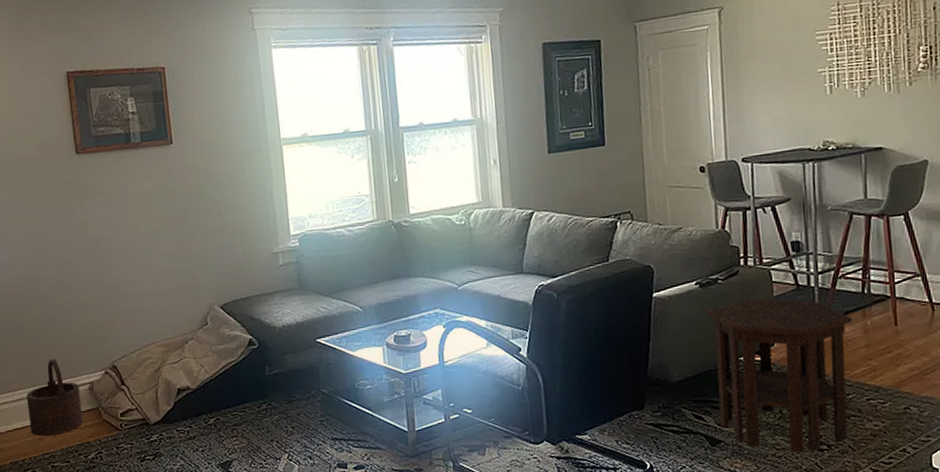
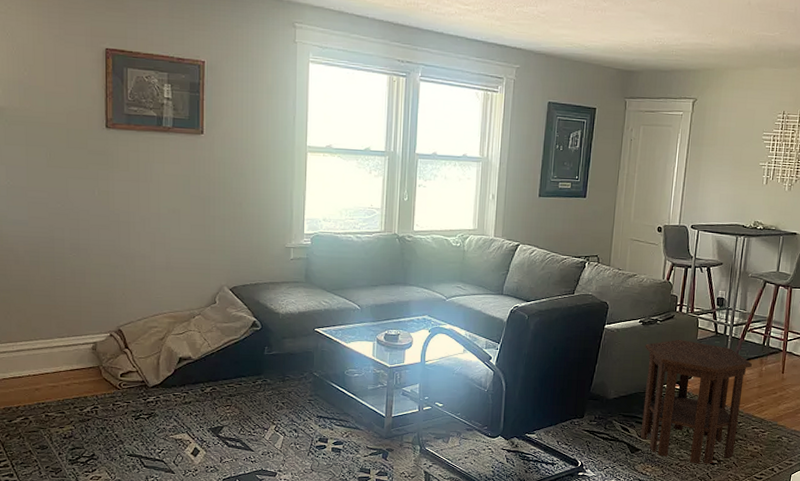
wooden bucket: present [26,359,84,437] -> none [27,317,83,388]

